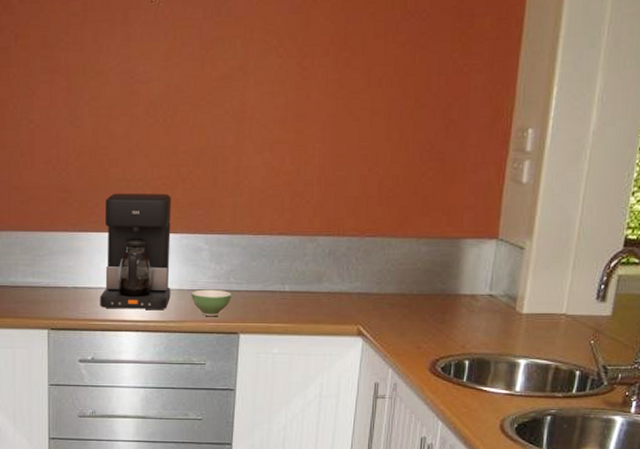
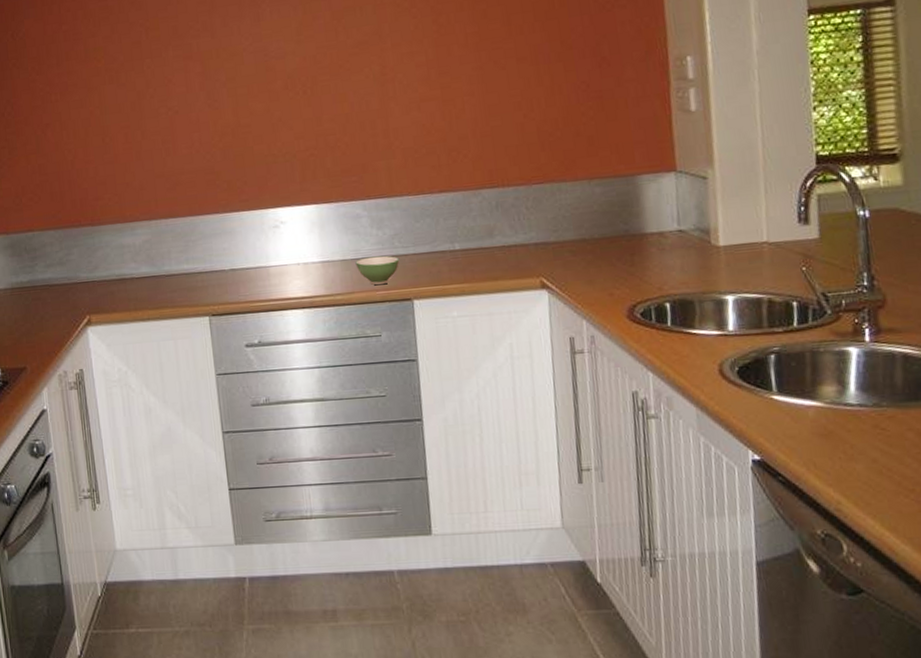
coffee maker: present [100,193,171,309] -> none [254,164,335,288]

